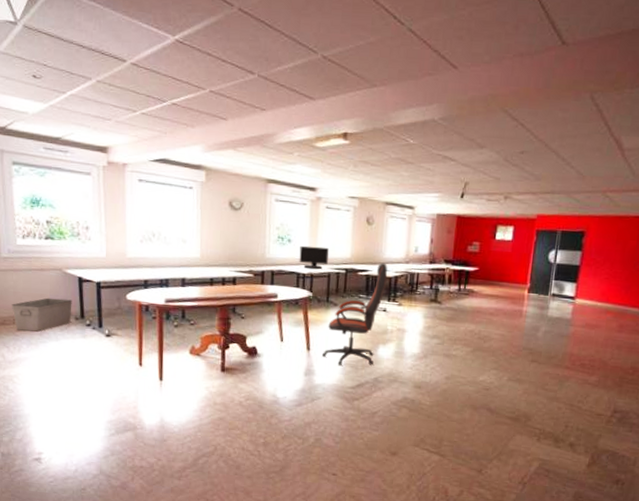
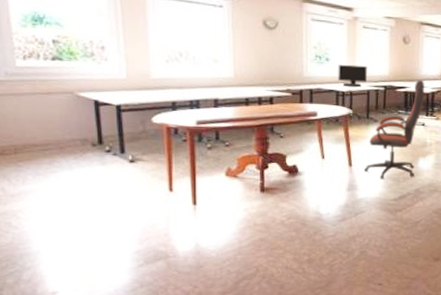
storage bin: present [12,298,72,332] -> none [12,123,88,161]

